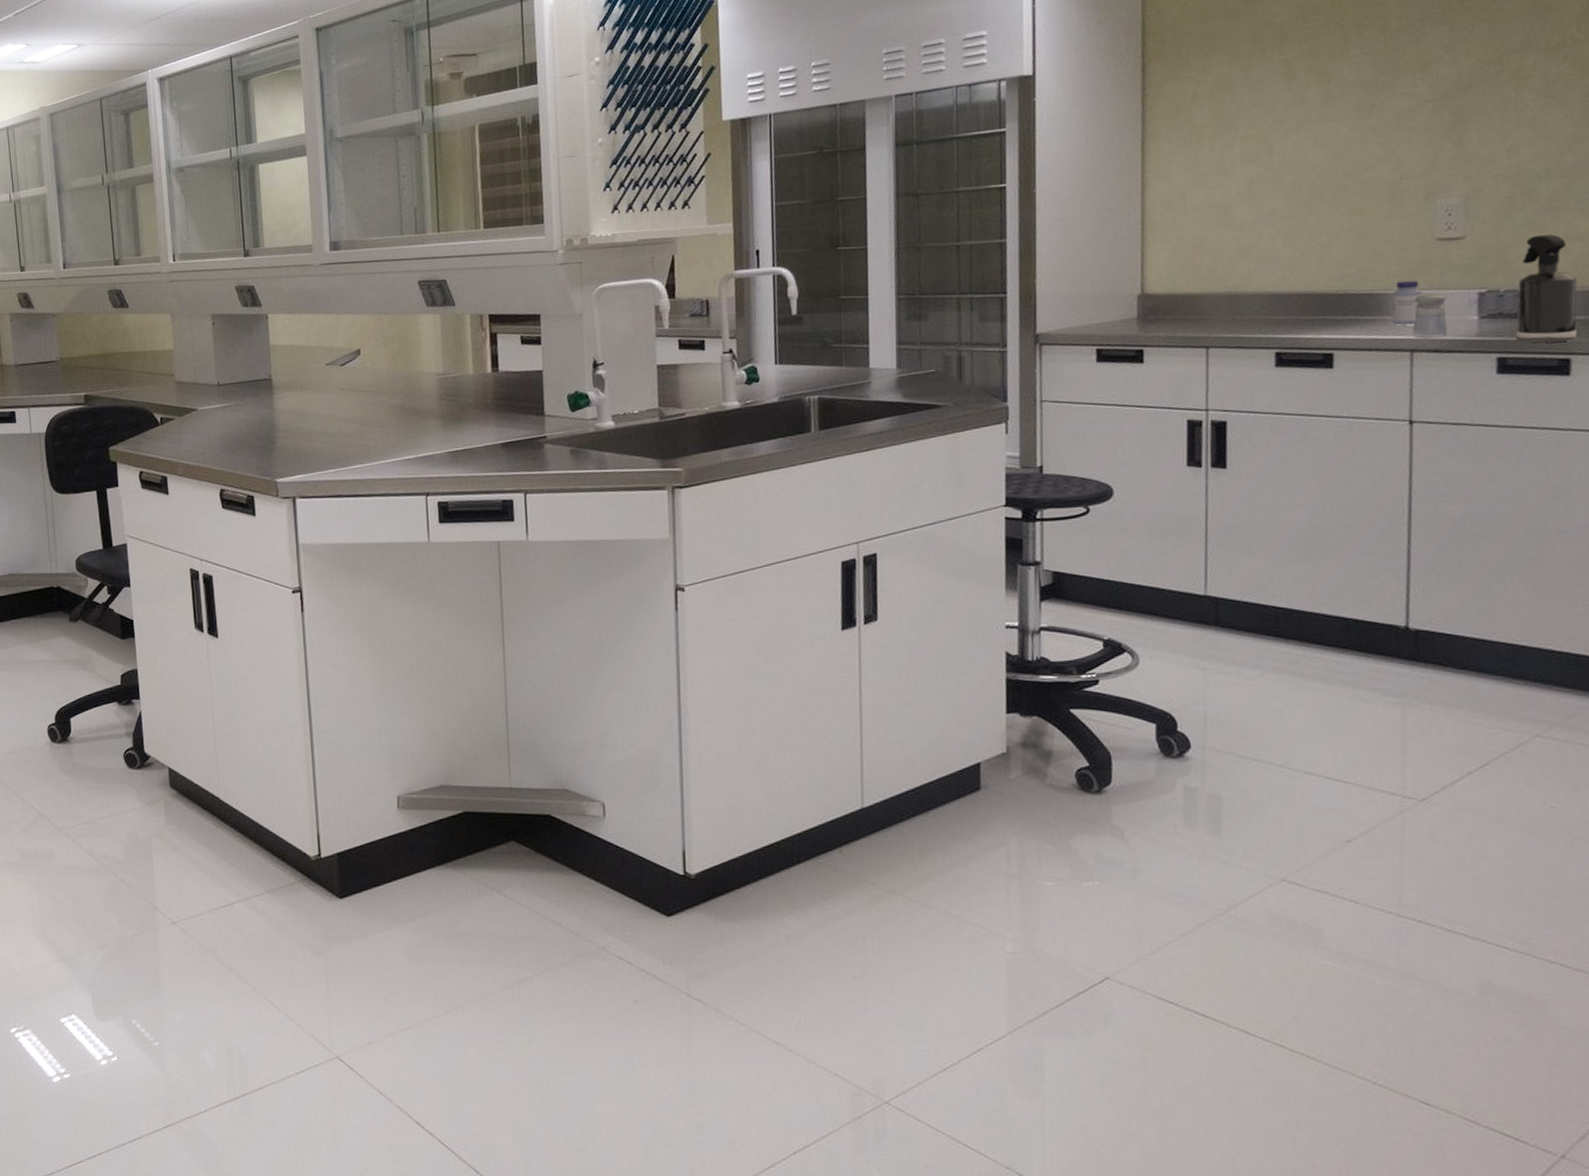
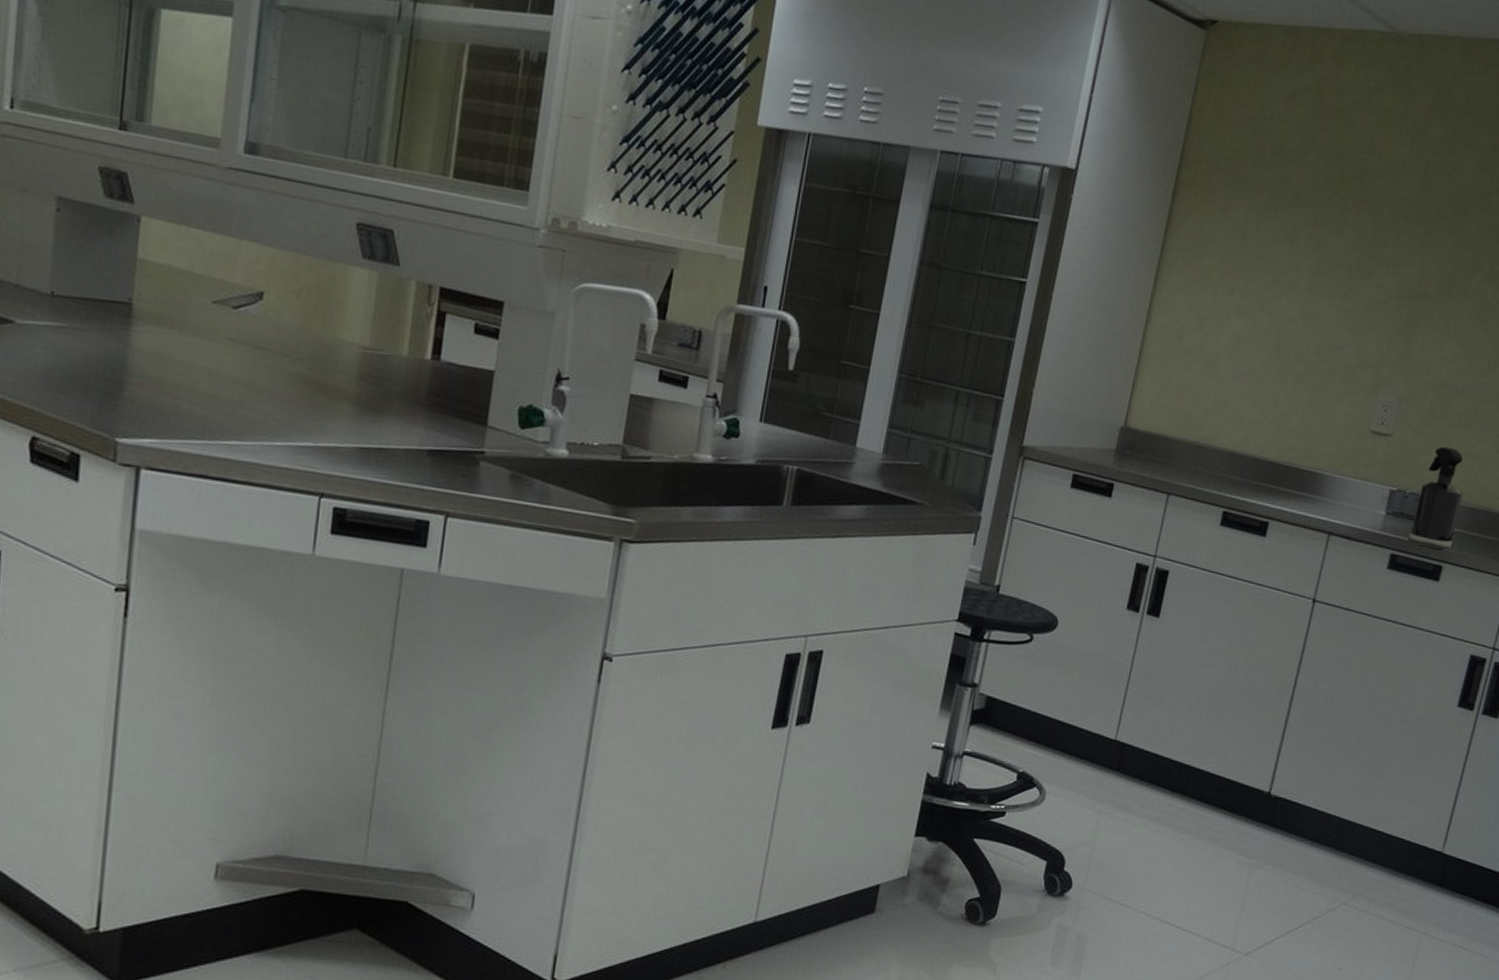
medicine bottle: present [1391,280,1423,325] -> none [1320,464,1350,508]
salt shaker: present [1412,293,1448,339] -> none [1333,481,1366,527]

